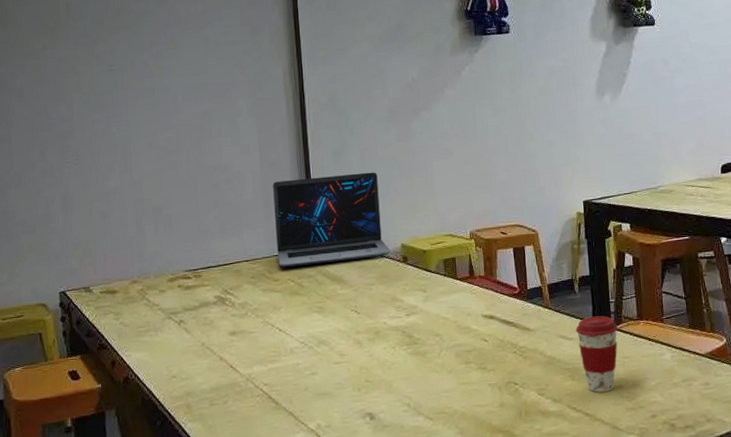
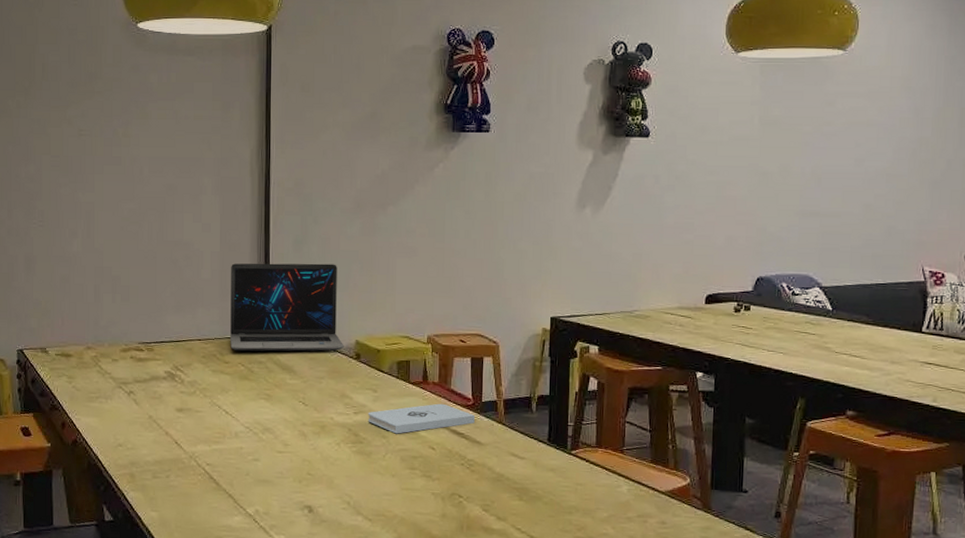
notepad: none [419,295,522,331] -> present [368,403,475,434]
coffee cup: present [575,316,618,393] -> none [528,438,574,518]

